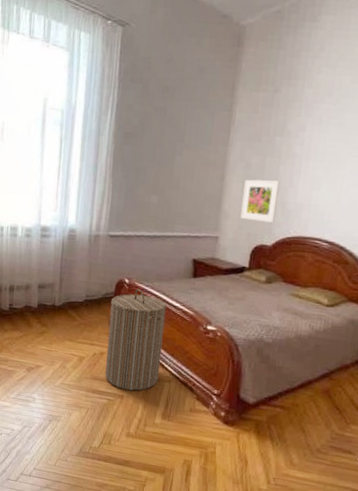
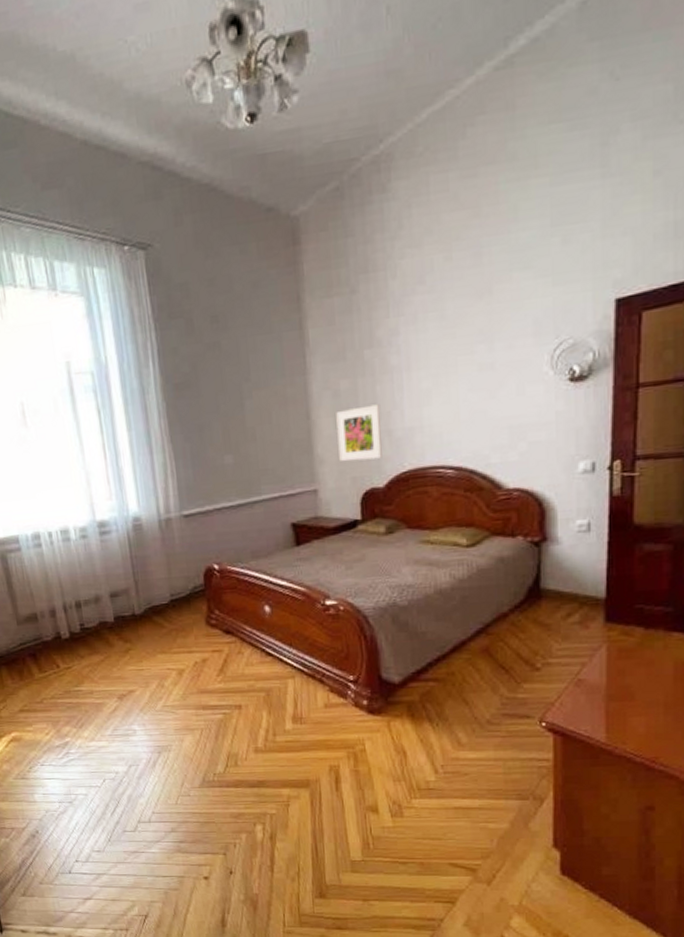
laundry hamper: present [105,289,167,391] -> none [202,573,279,698]

